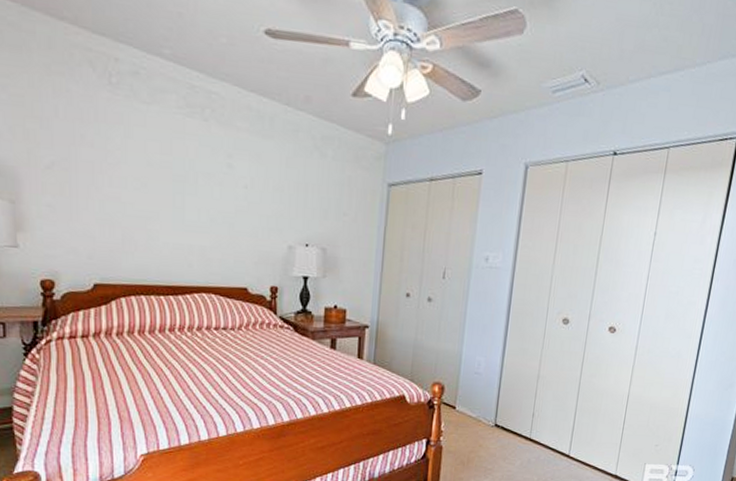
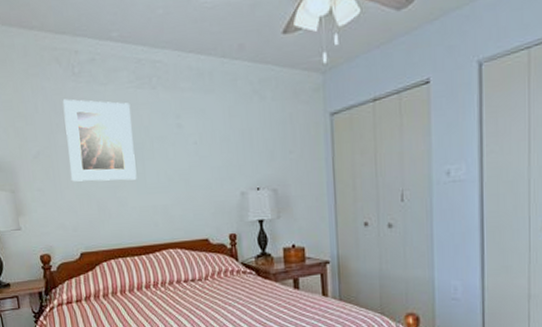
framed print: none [92,109,176,214] -> present [62,99,137,182]

